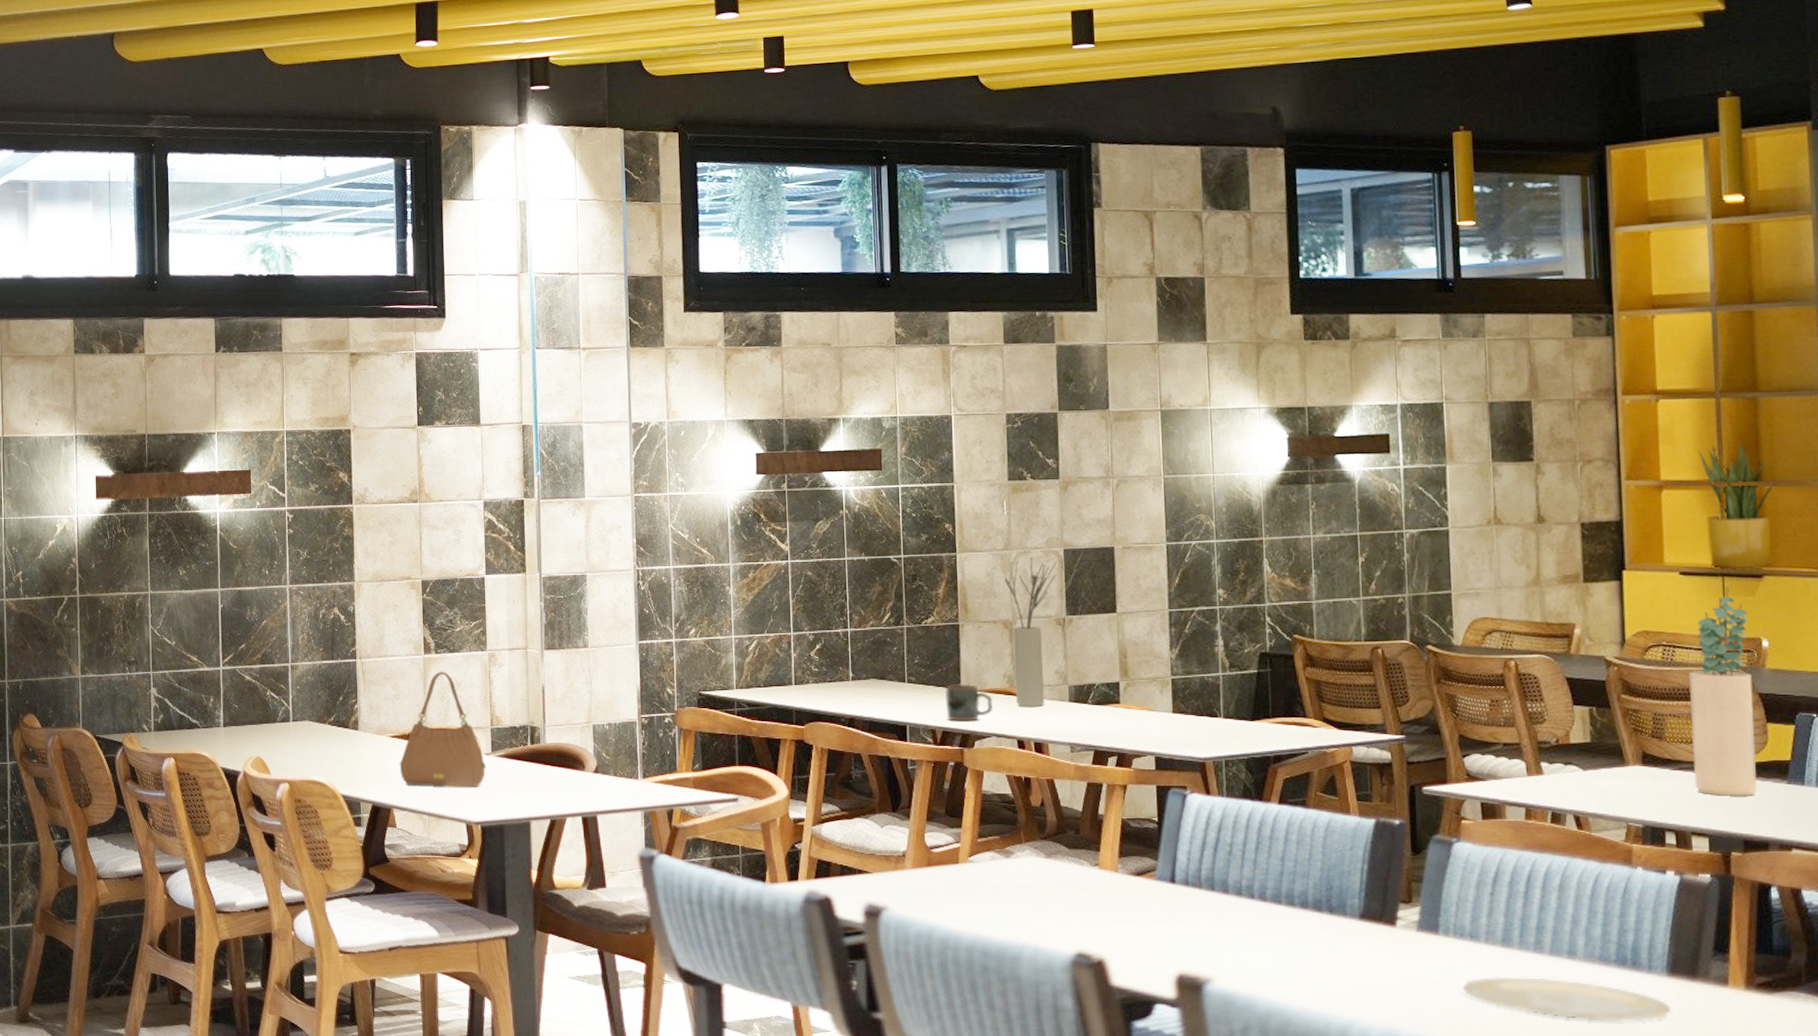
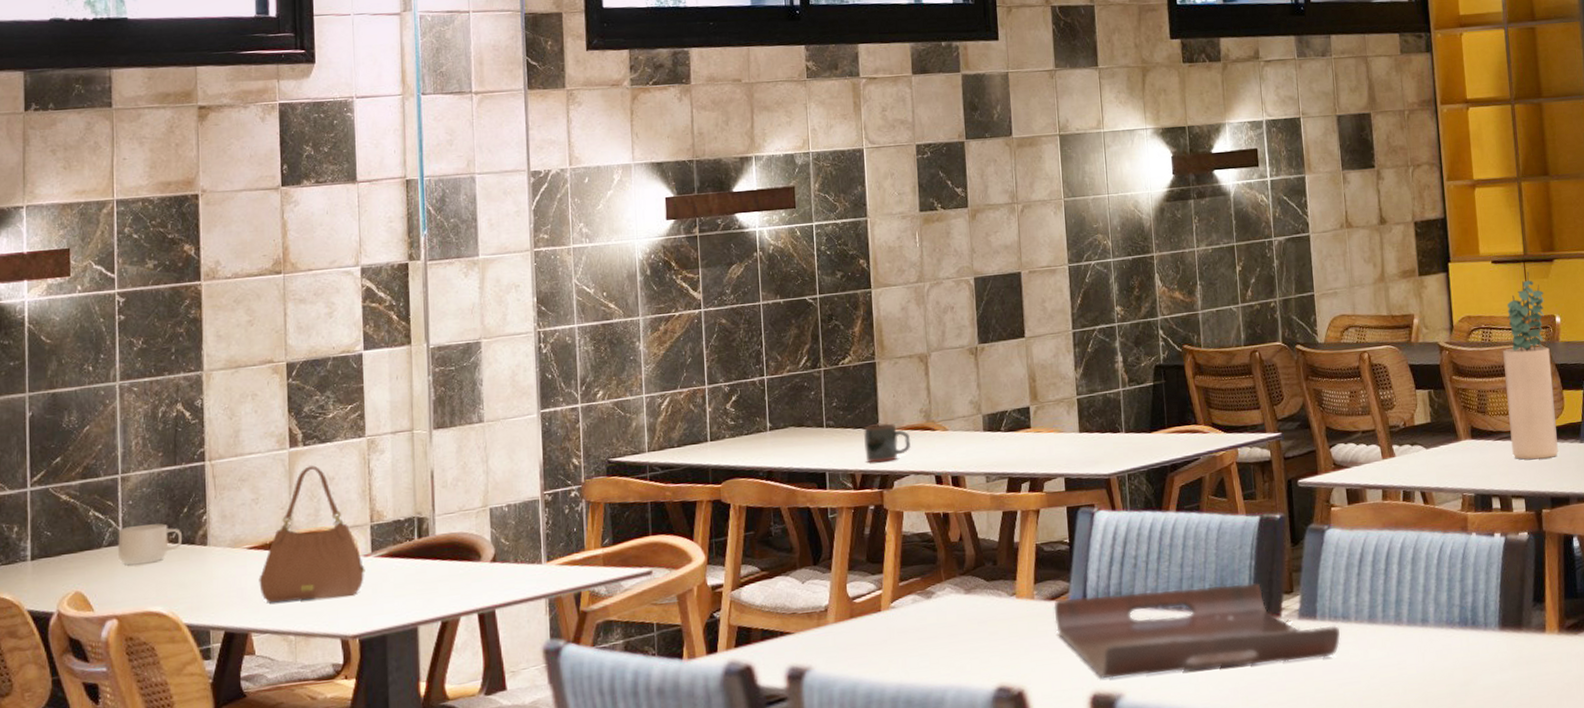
cup: none [289,708,339,740] -> present [118,523,183,566]
vase: present [1005,558,1058,708] -> none [919,288,969,442]
serving tray: none [1139,875,1466,975] -> present [1054,583,1340,678]
plate: present [1461,976,1672,1021] -> none [1337,646,1505,683]
planter: present [1697,439,1778,568] -> none [1500,140,1561,255]

